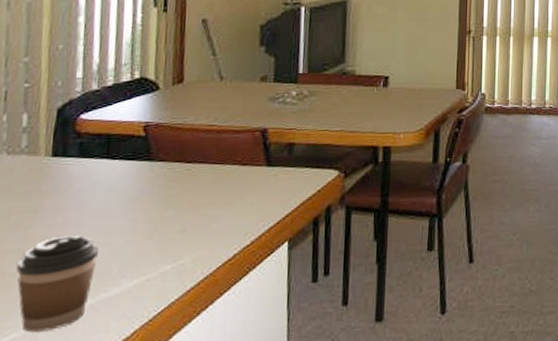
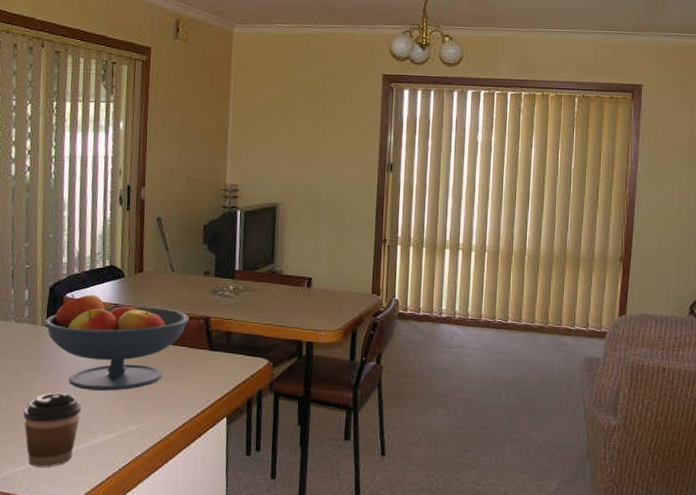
fruit bowl: none [50,113,243,229] -> present [45,294,190,391]

